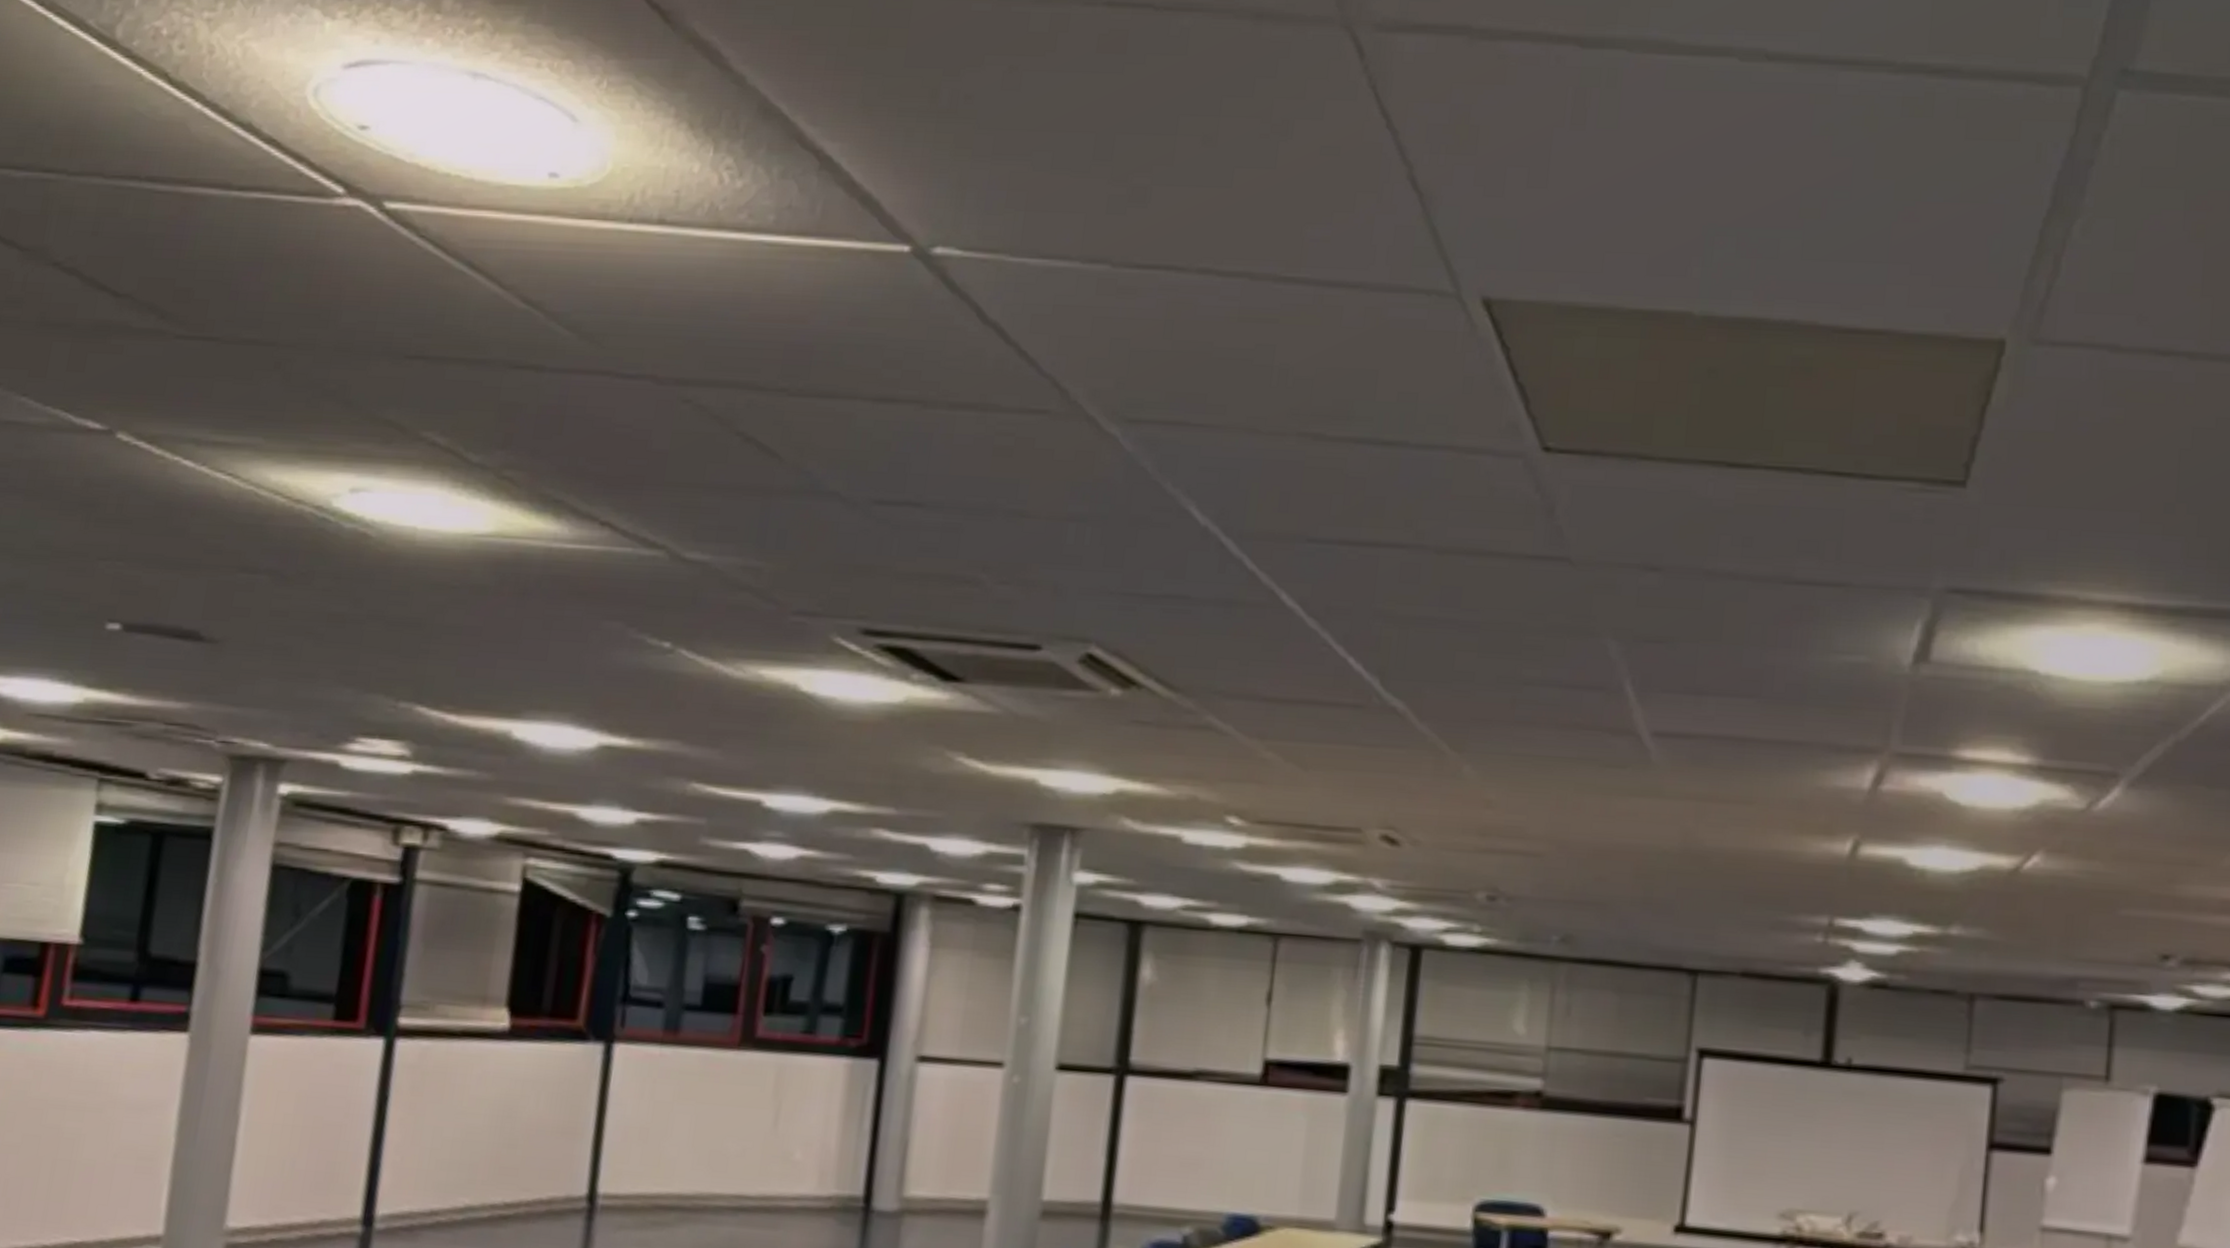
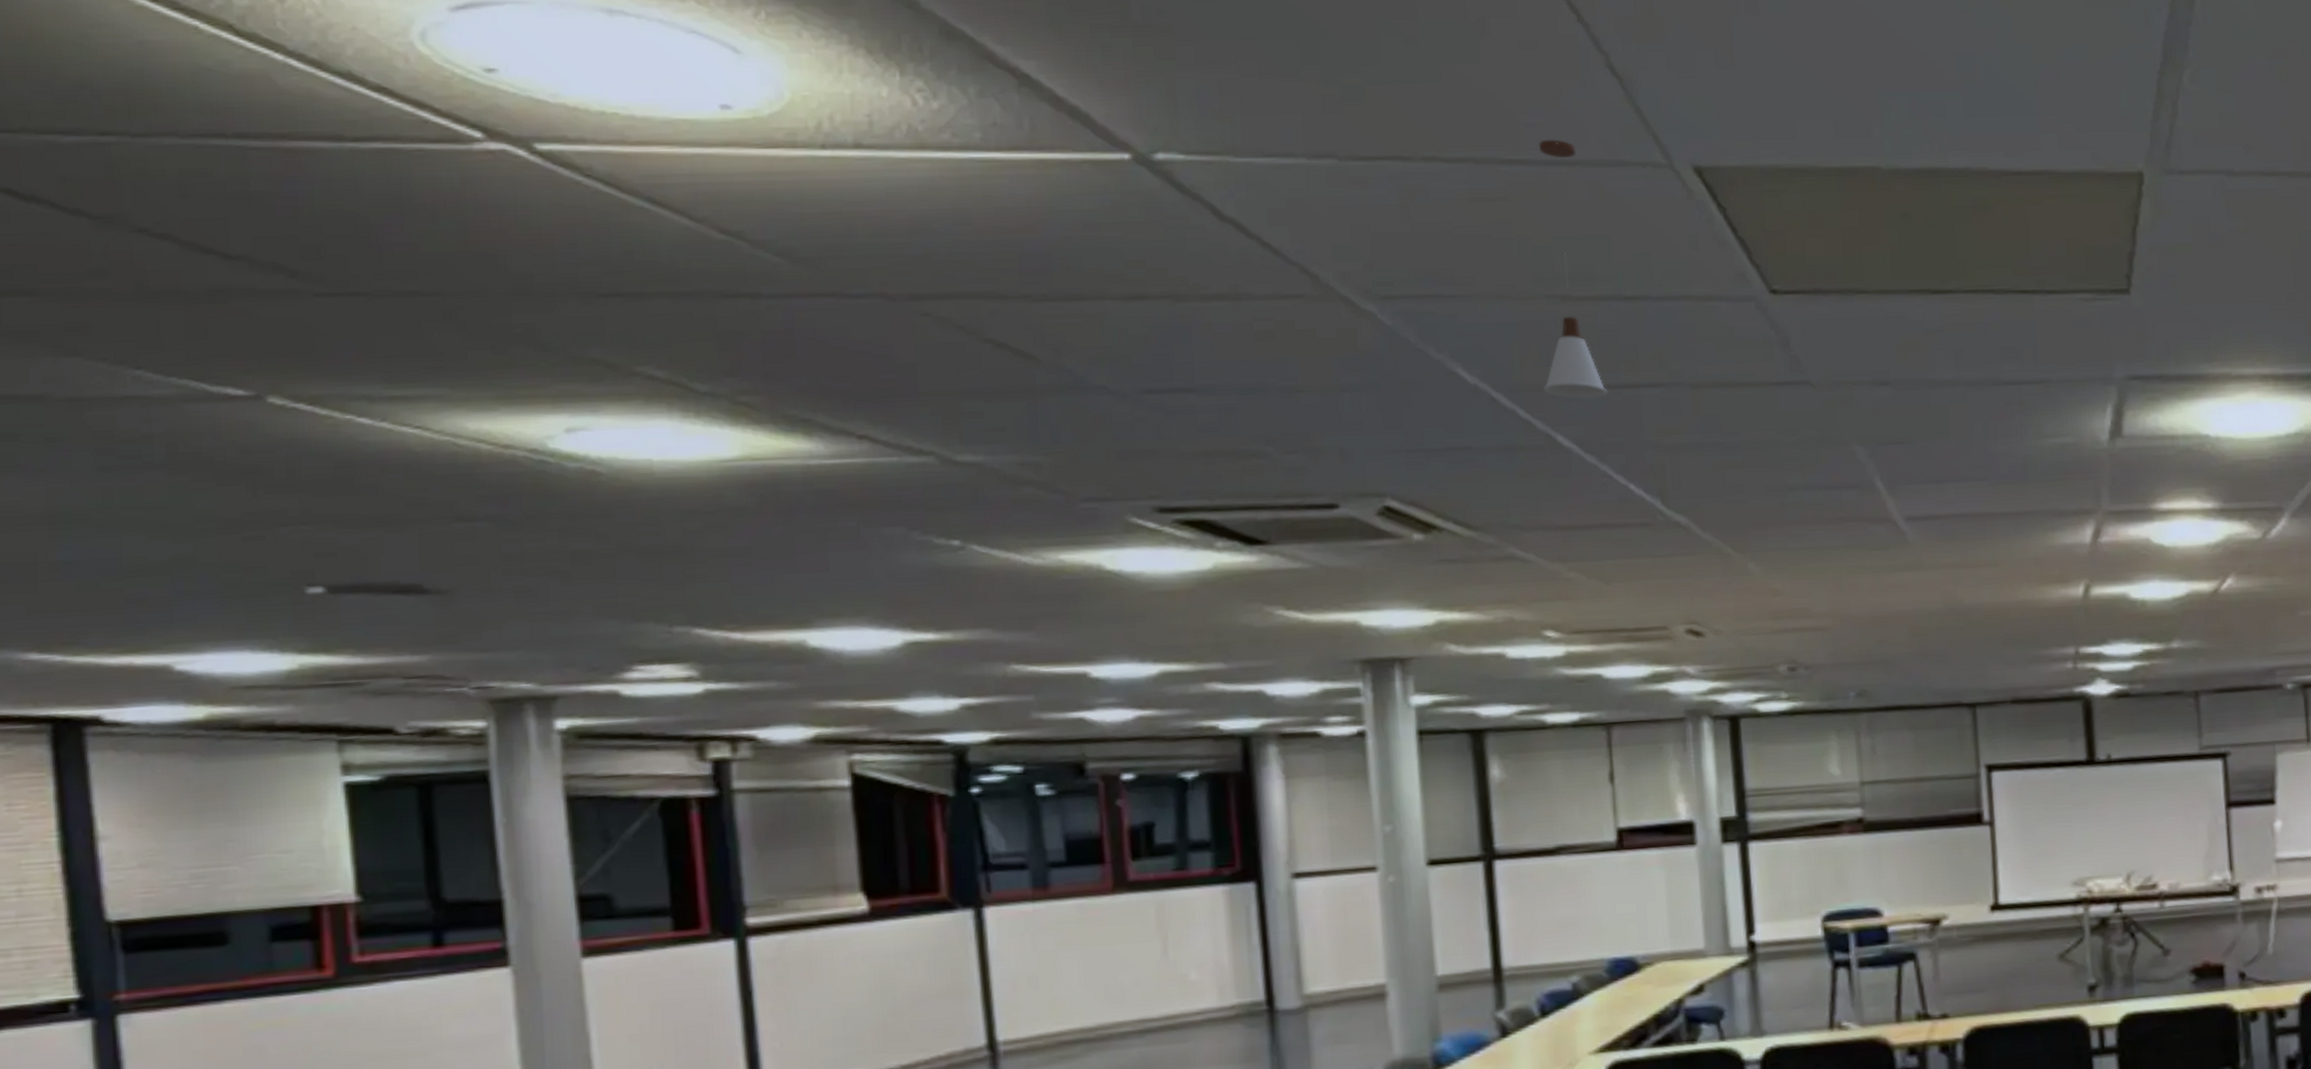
pendant light: none [1276,257,1359,554] -> present [1538,139,1608,399]

